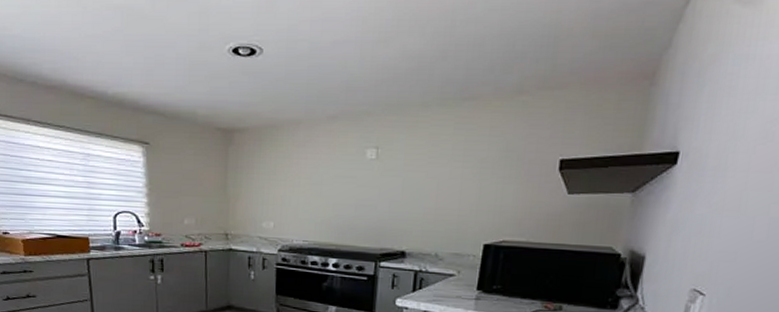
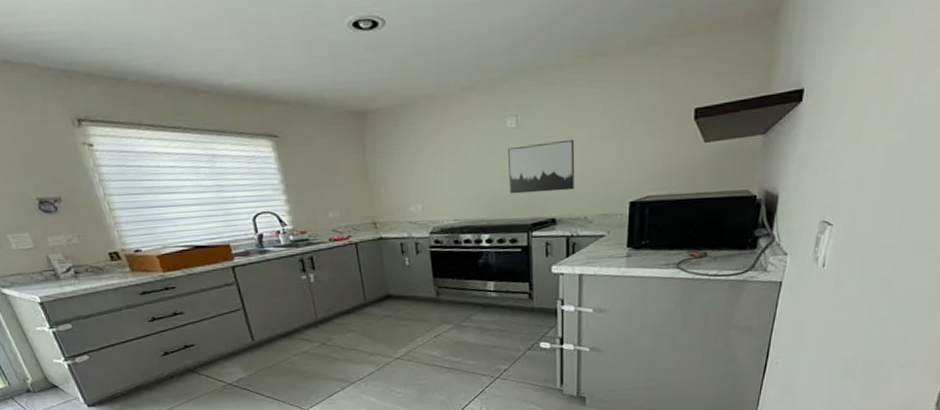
wall art: none [362,176,433,226] -> present [508,139,575,194]

